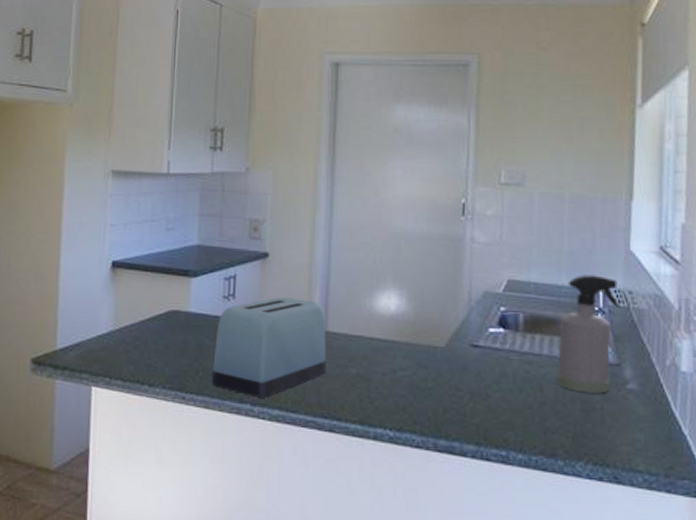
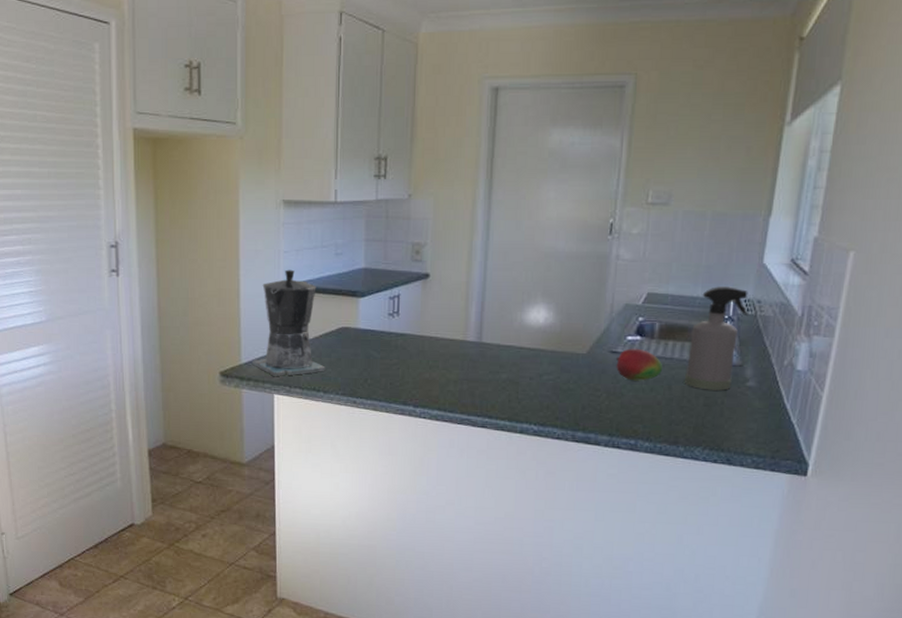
coffee maker: none [69,244,151,366] -> present [253,269,325,377]
toaster: present [211,297,327,398] -> none [378,313,481,400]
fruit: none [479,341,532,380] -> present [616,348,663,381]

